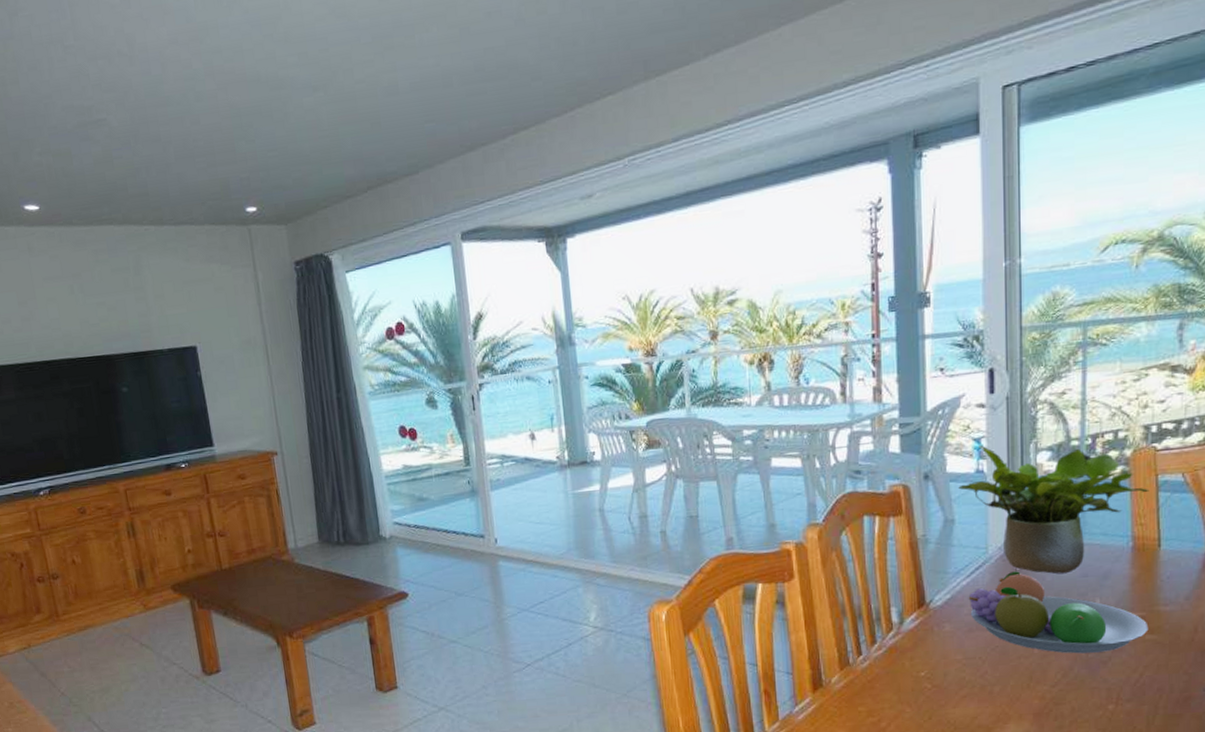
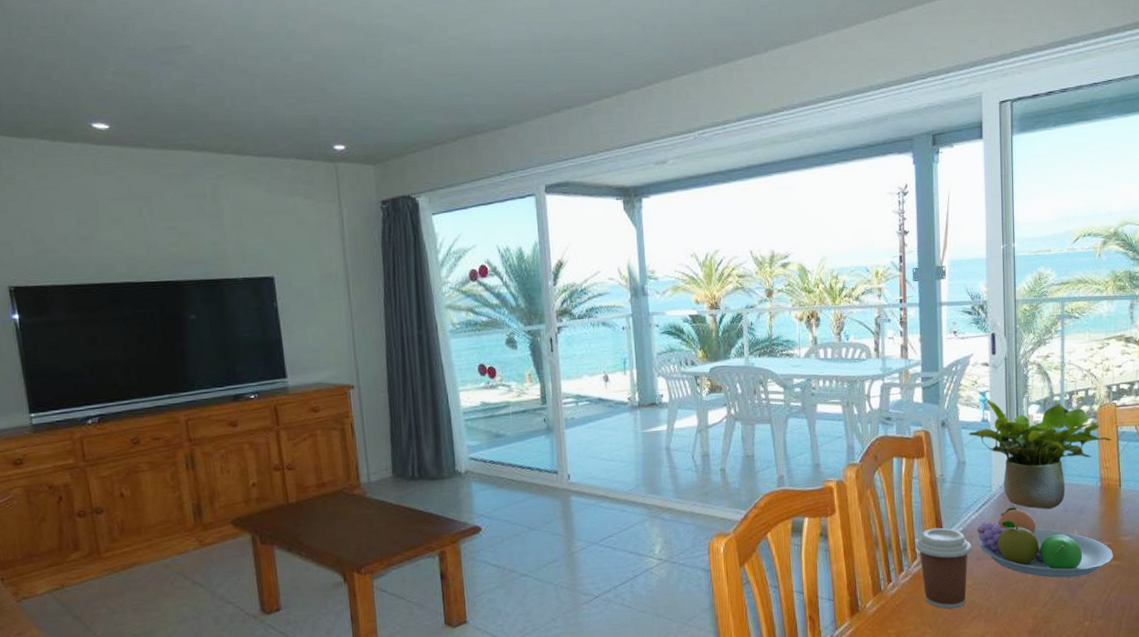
coffee cup: none [891,595,962,686] -> present [915,527,972,609]

